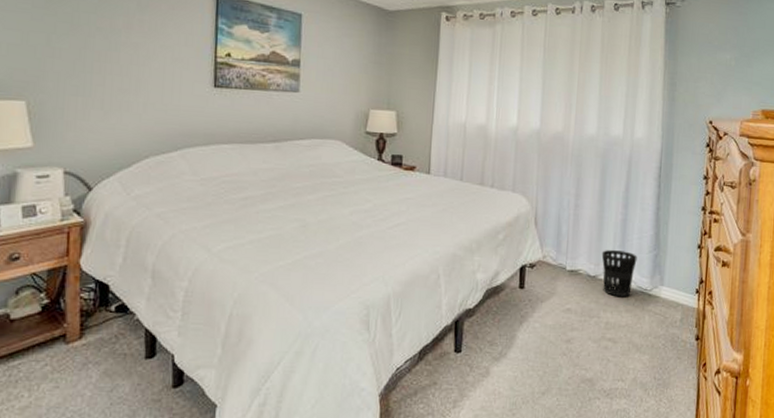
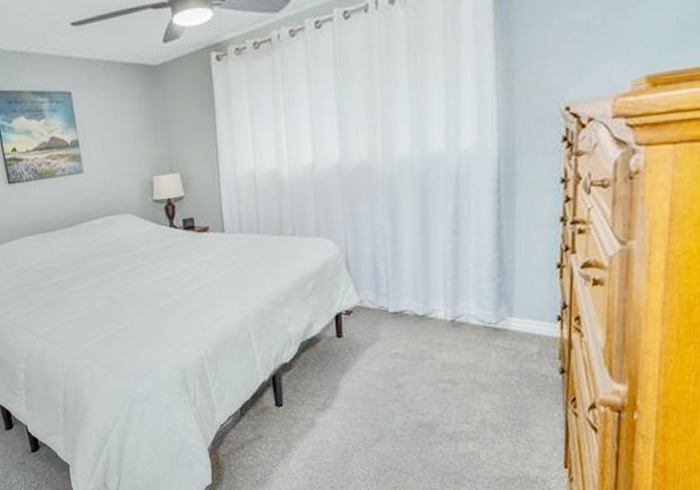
wastebasket: present [601,250,637,298] -> none [430,283,476,335]

